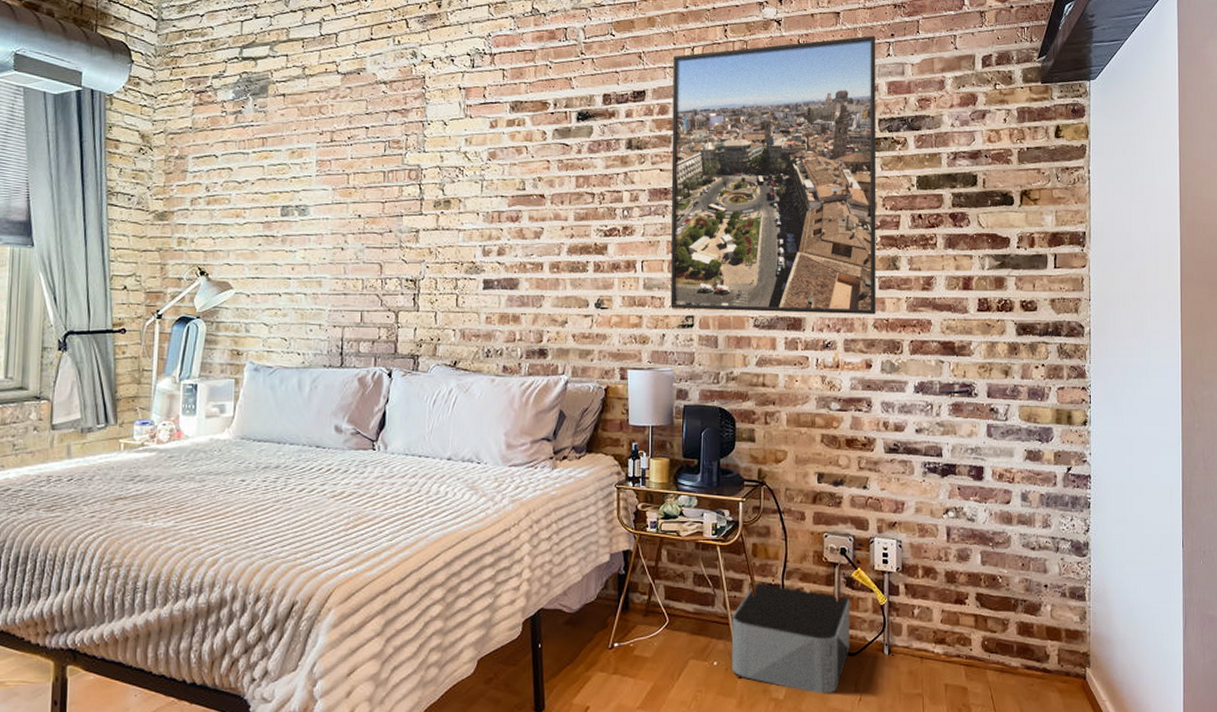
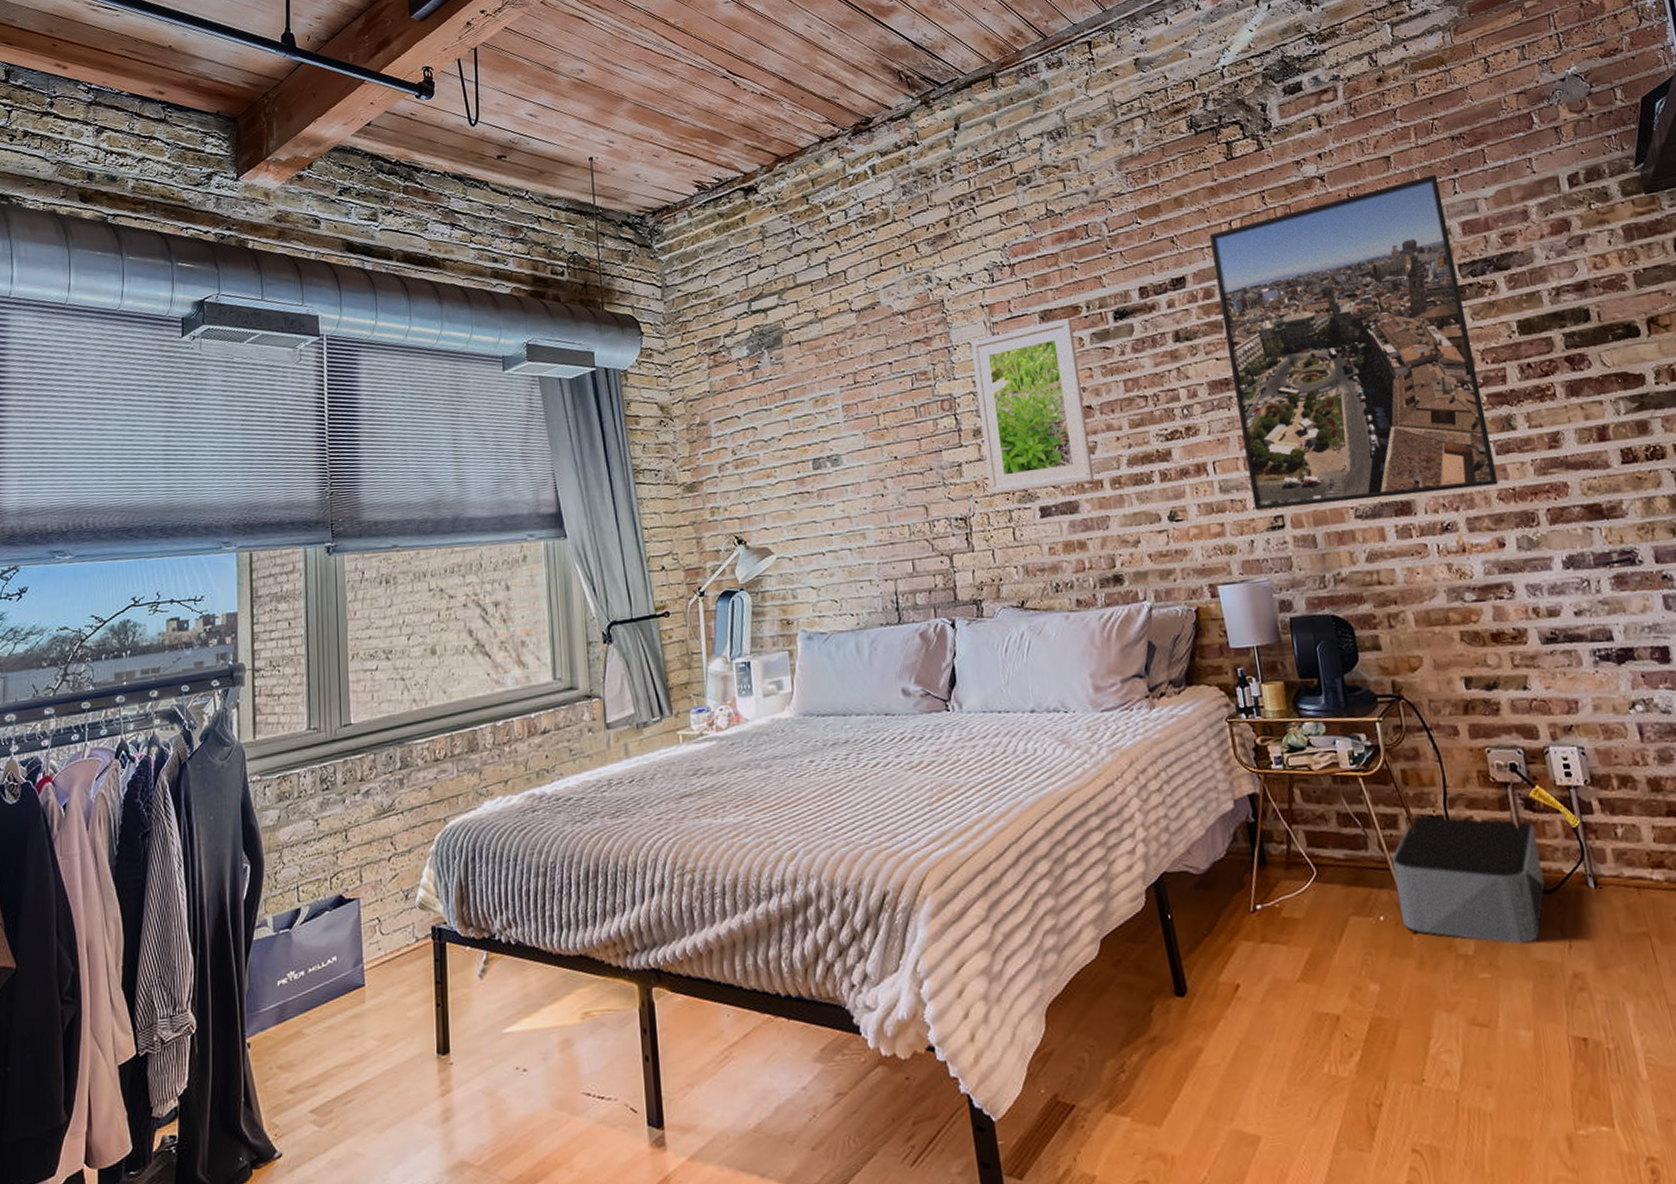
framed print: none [441,111,539,263] -> present [971,318,1095,494]

